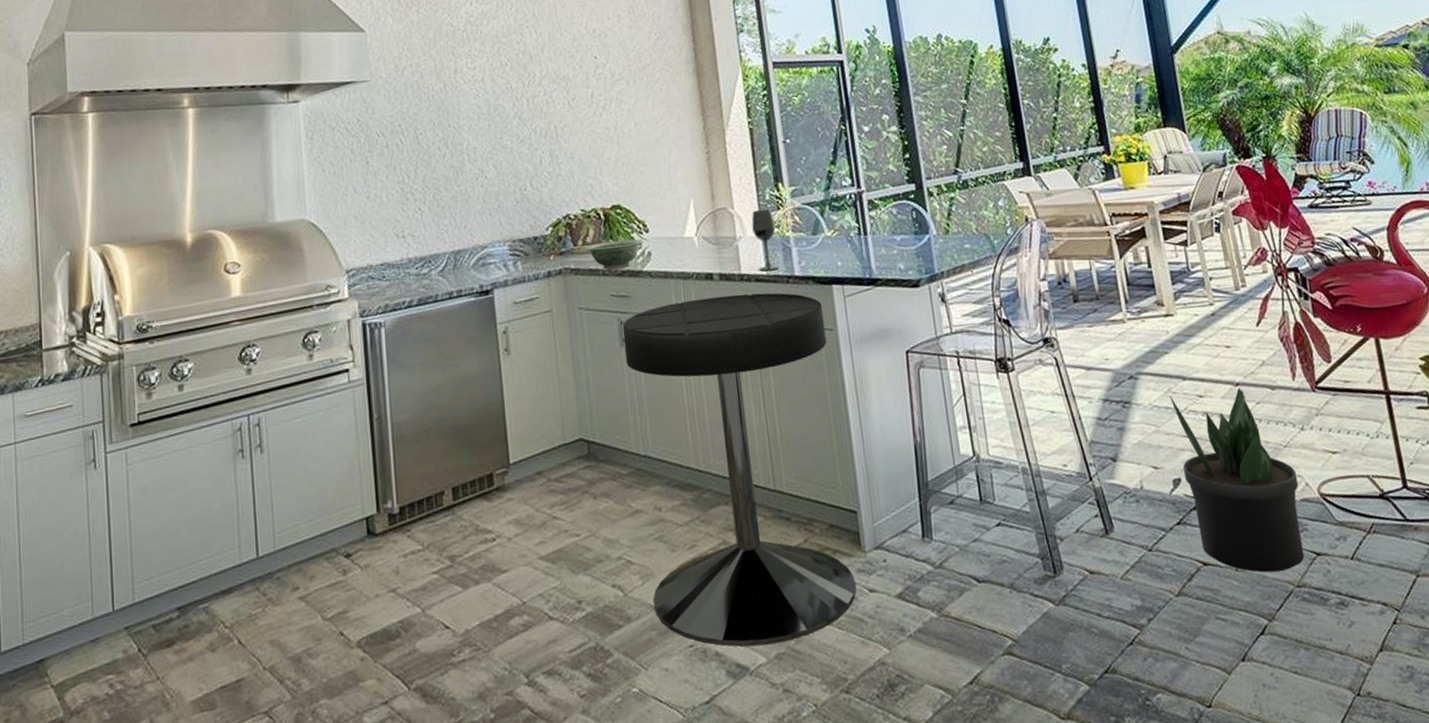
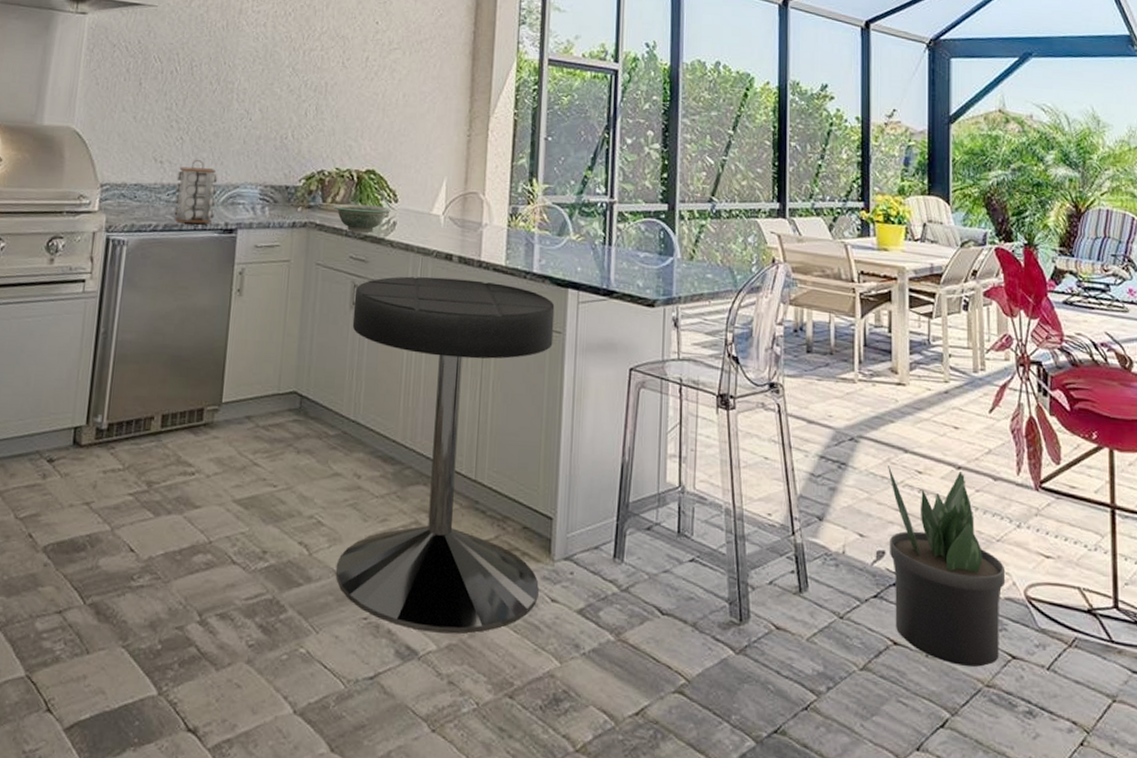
spice rack: none [422,226,468,295] -> present [173,159,218,225]
wine glass: present [751,208,779,272] -> none [498,200,523,264]

